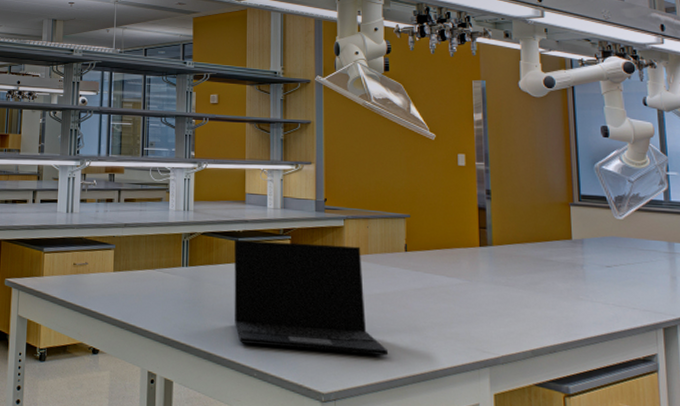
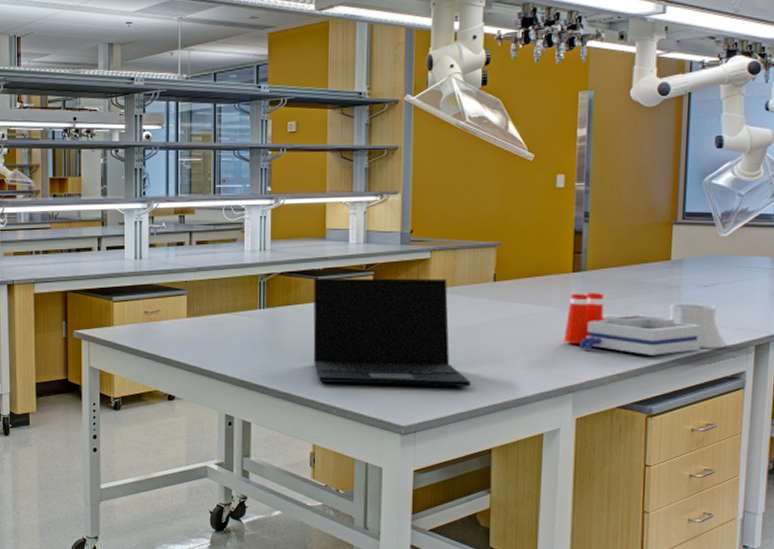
laboratory equipment: none [476,266,636,333] -> present [564,293,728,355]

